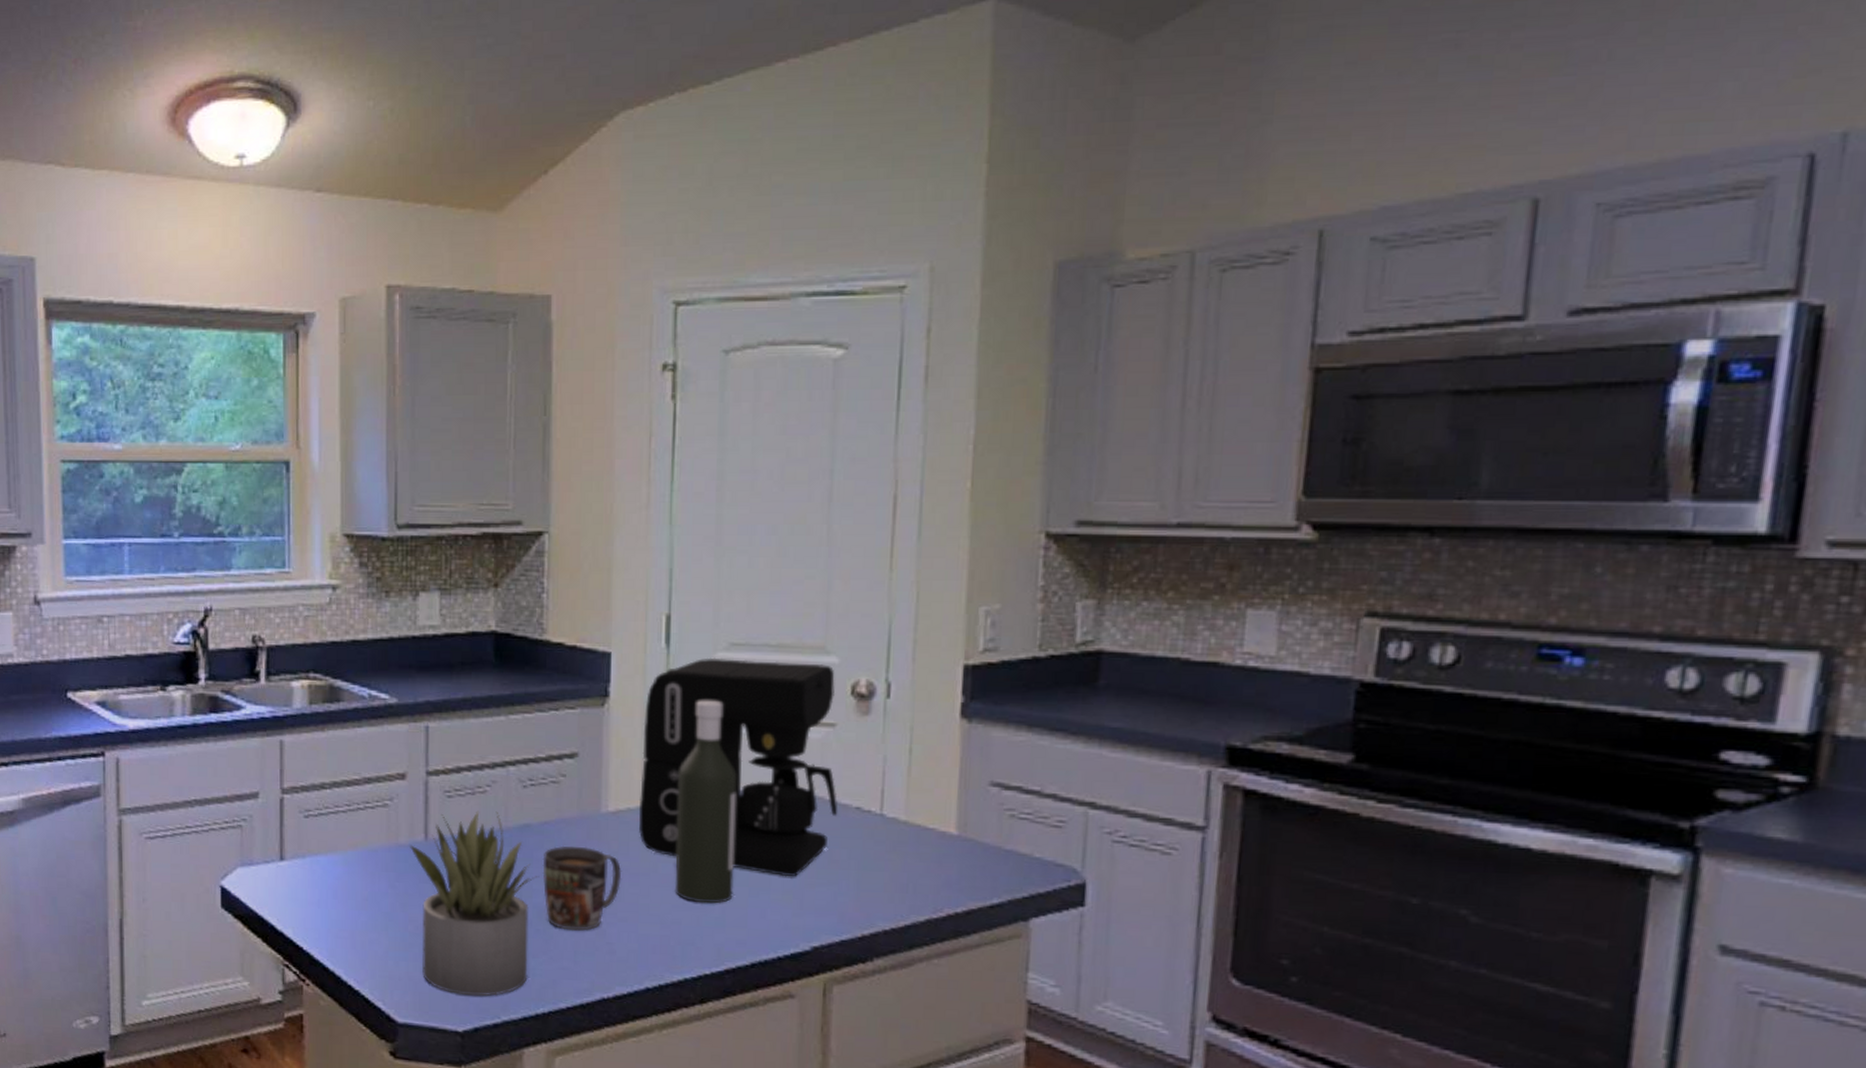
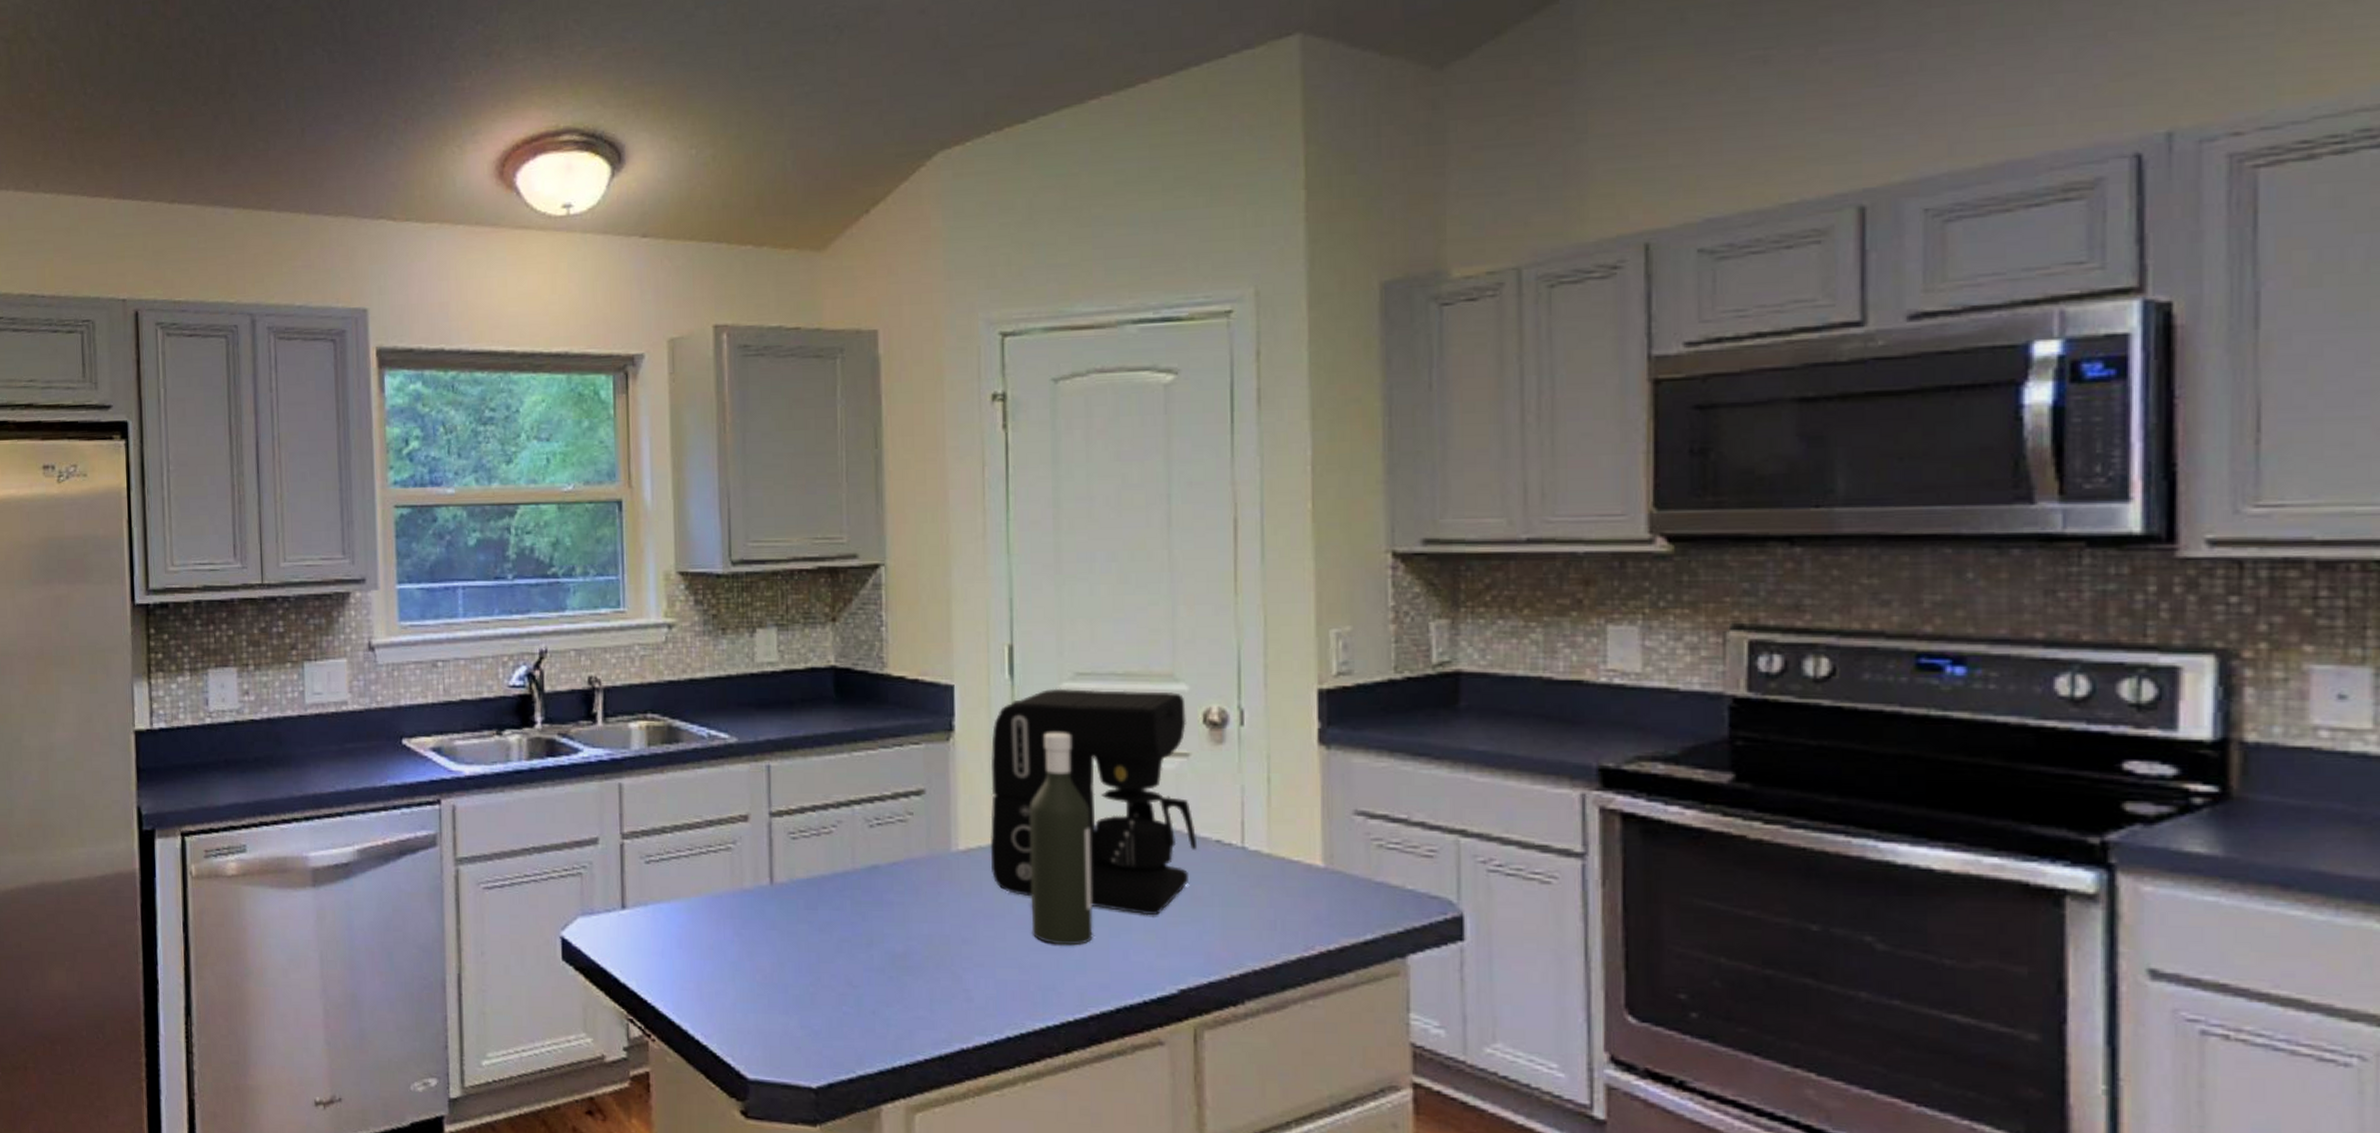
succulent plant: present [409,811,540,996] -> none [754,852,890,1049]
mug: present [542,845,622,931] -> none [893,887,976,977]

